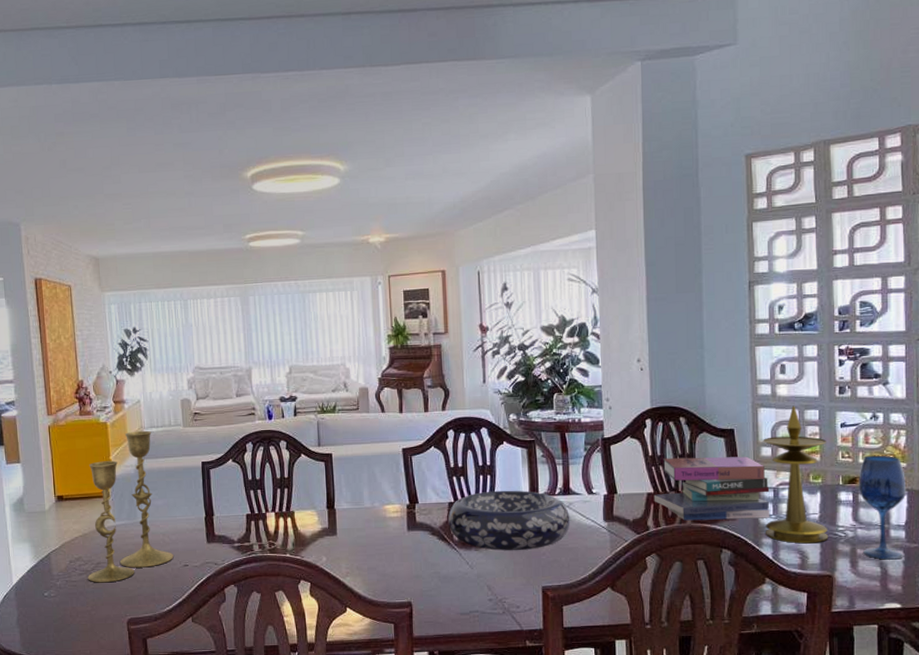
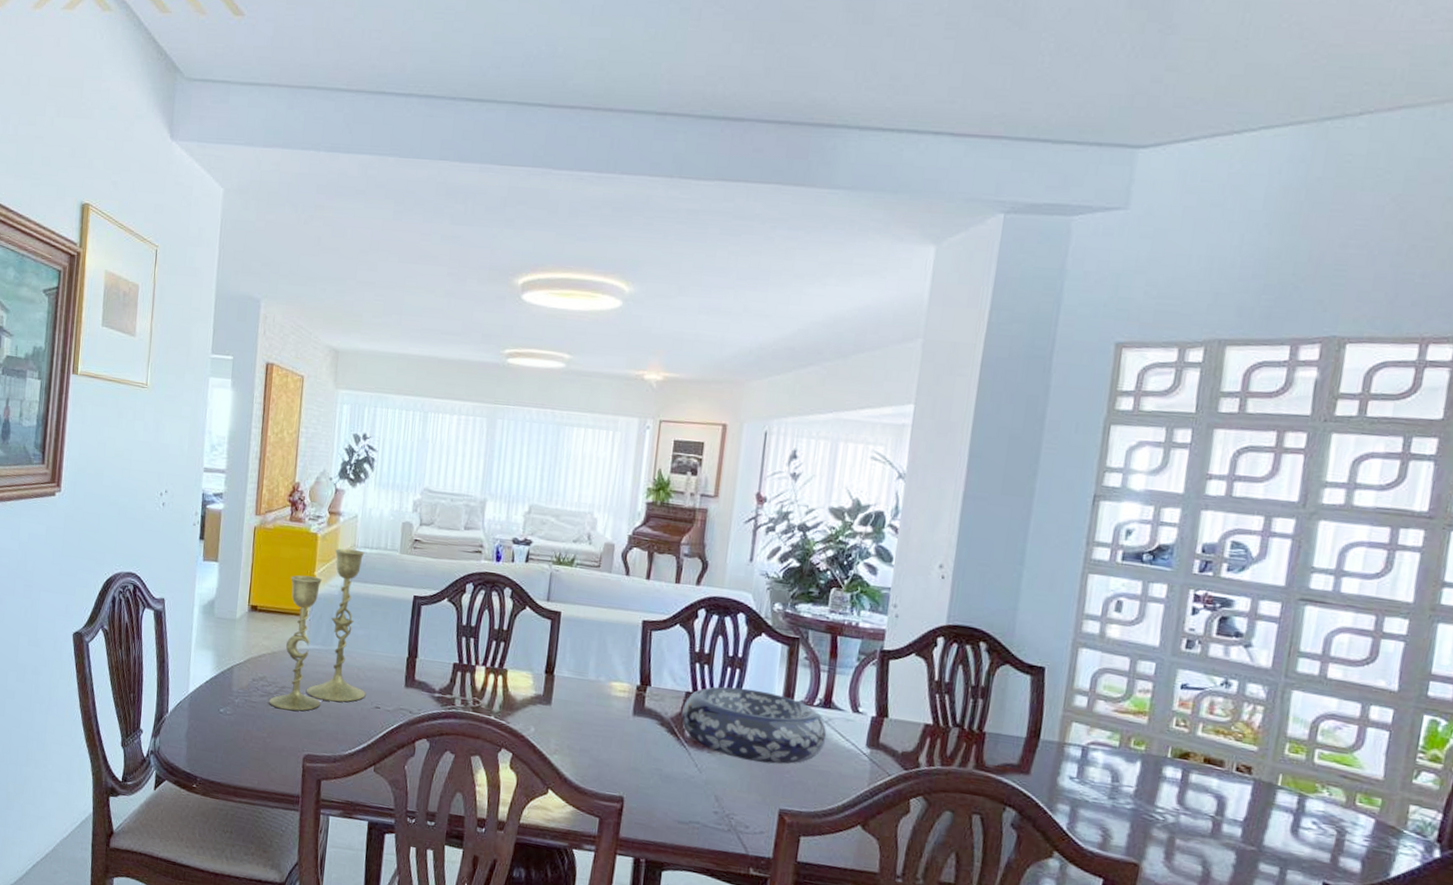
books: present [653,456,770,521] -> none [931,686,1078,781]
candlestick: present [763,405,829,544] -> none [1063,652,1161,823]
wineglass: present [859,455,906,560] -> none [1183,728,1254,862]

